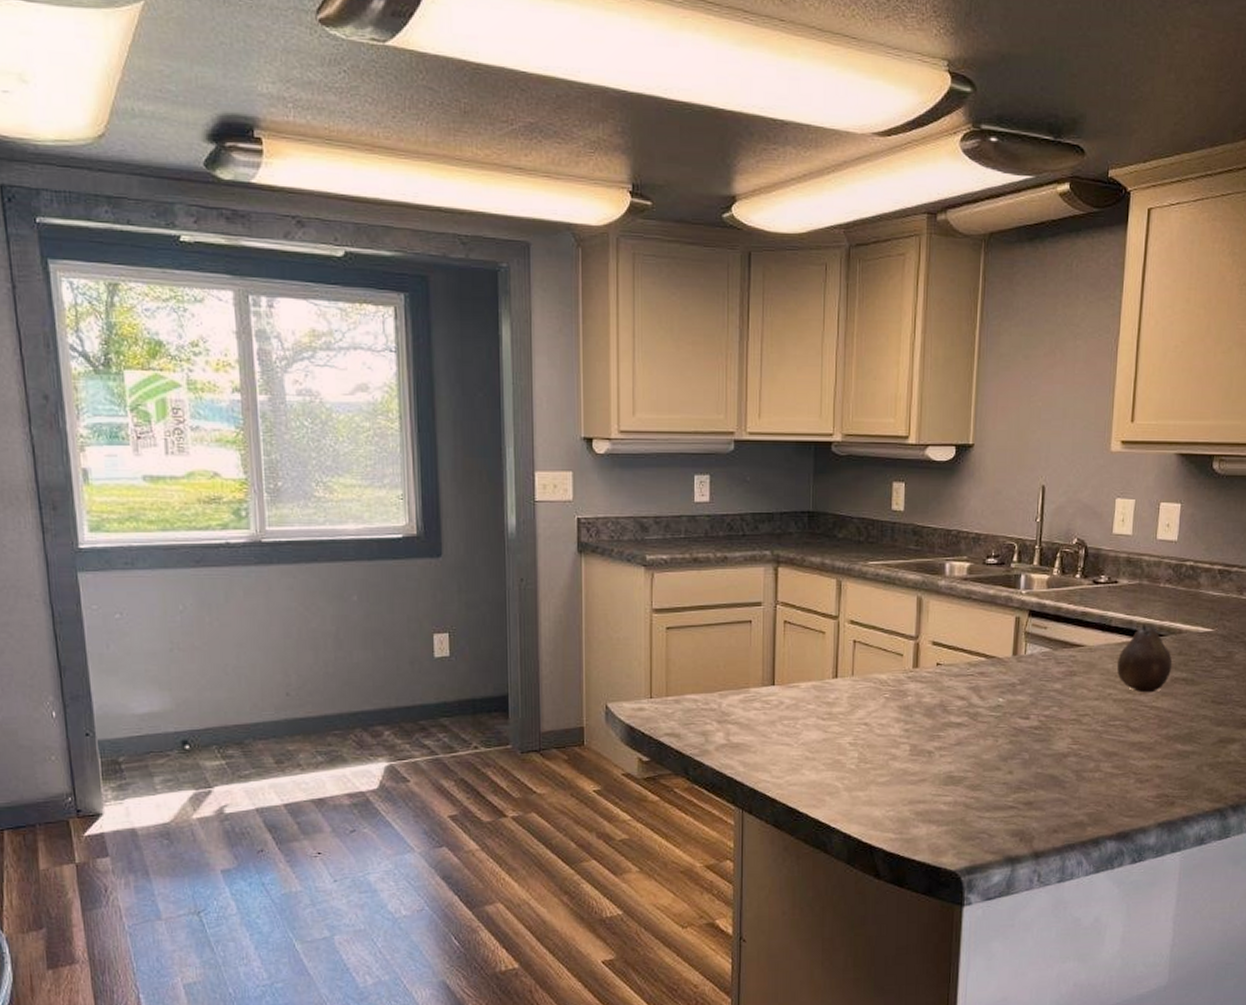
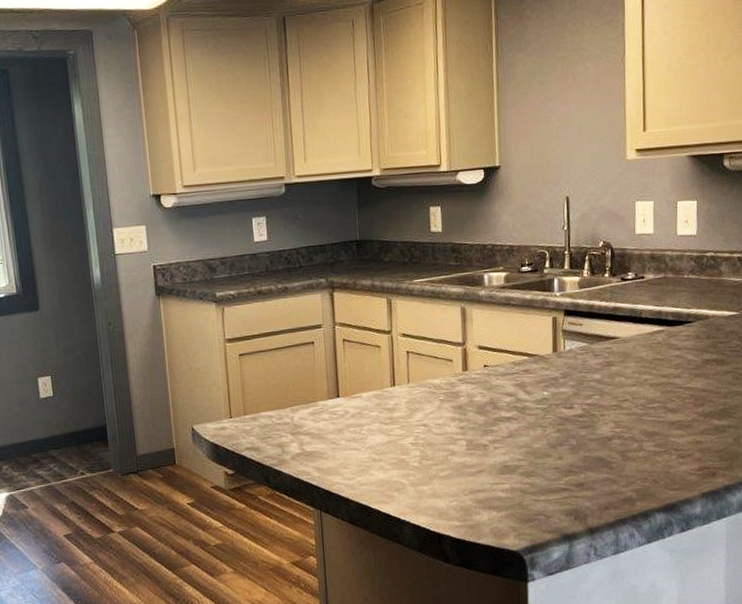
fruit: present [1116,625,1173,693] -> none [650,314,703,376]

